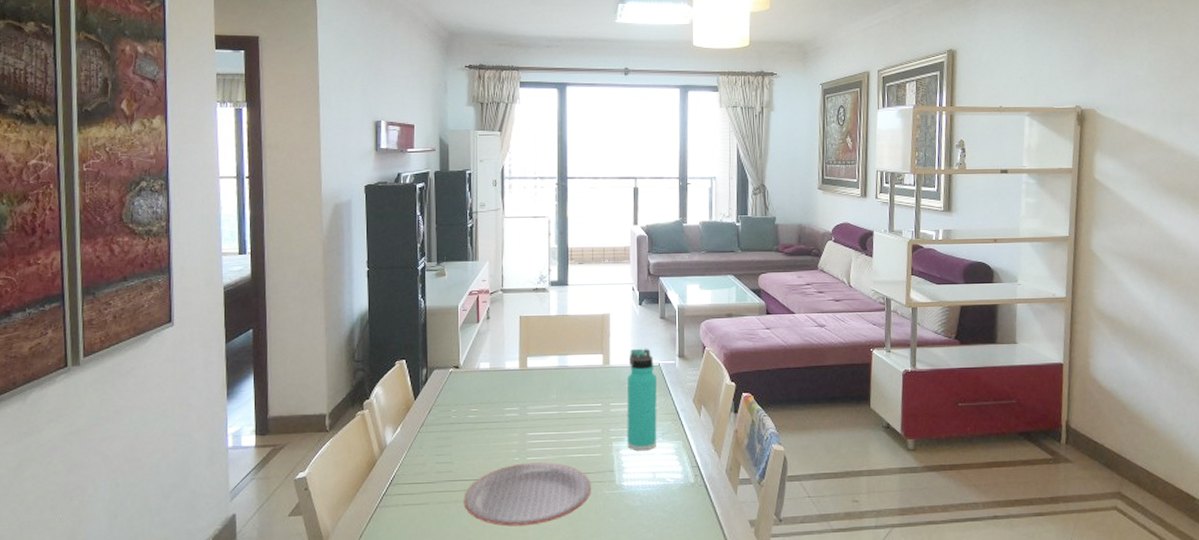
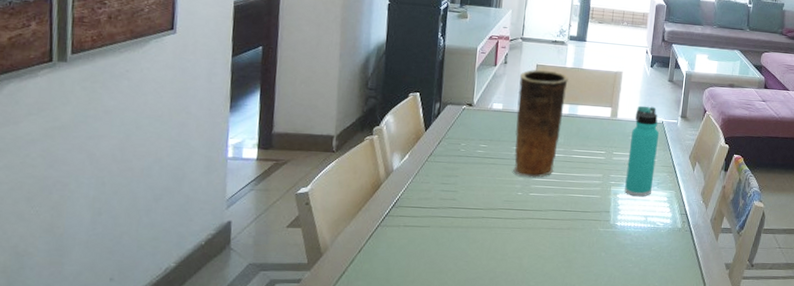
plate: present [464,462,592,526] -> none [464,198,588,254]
vase: none [503,321,554,440] -> present [513,69,569,178]

